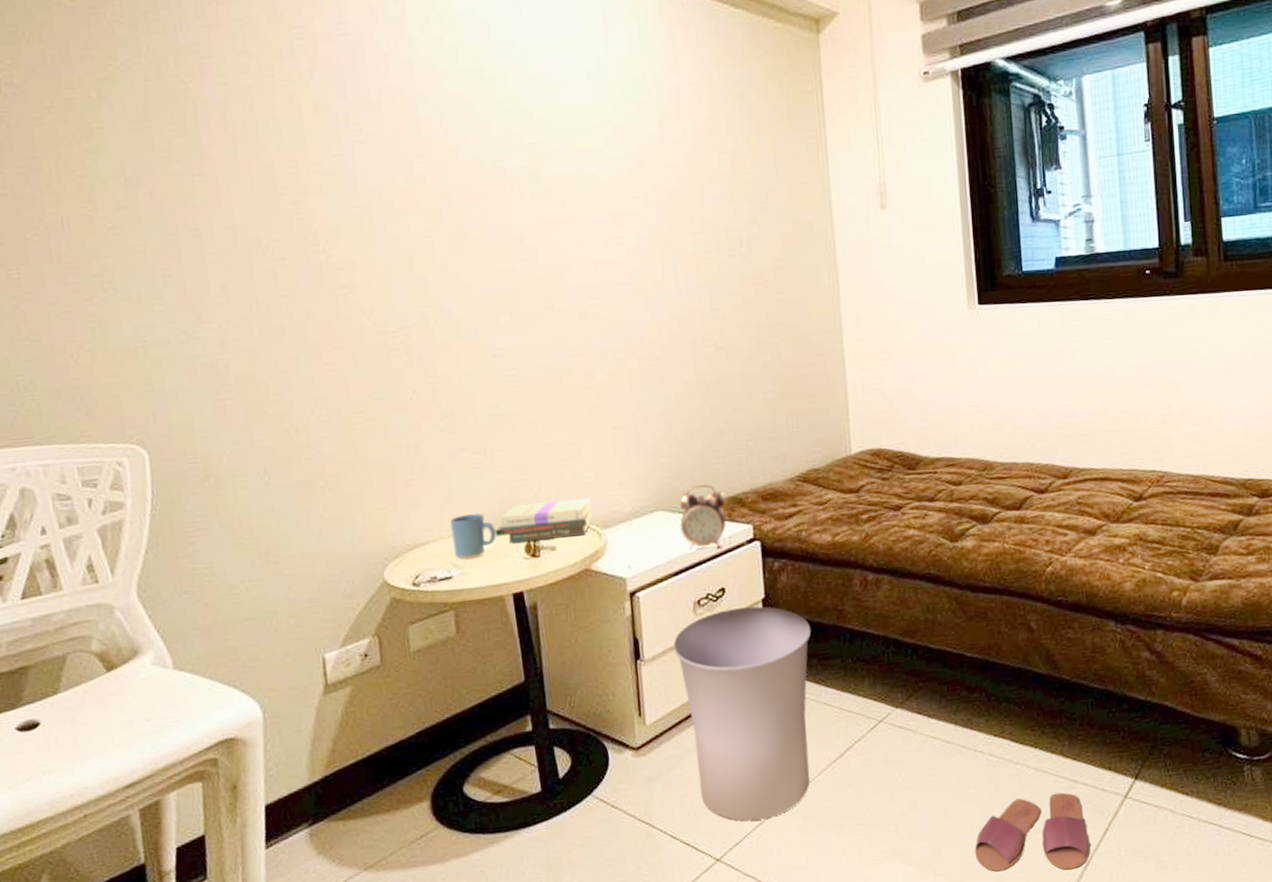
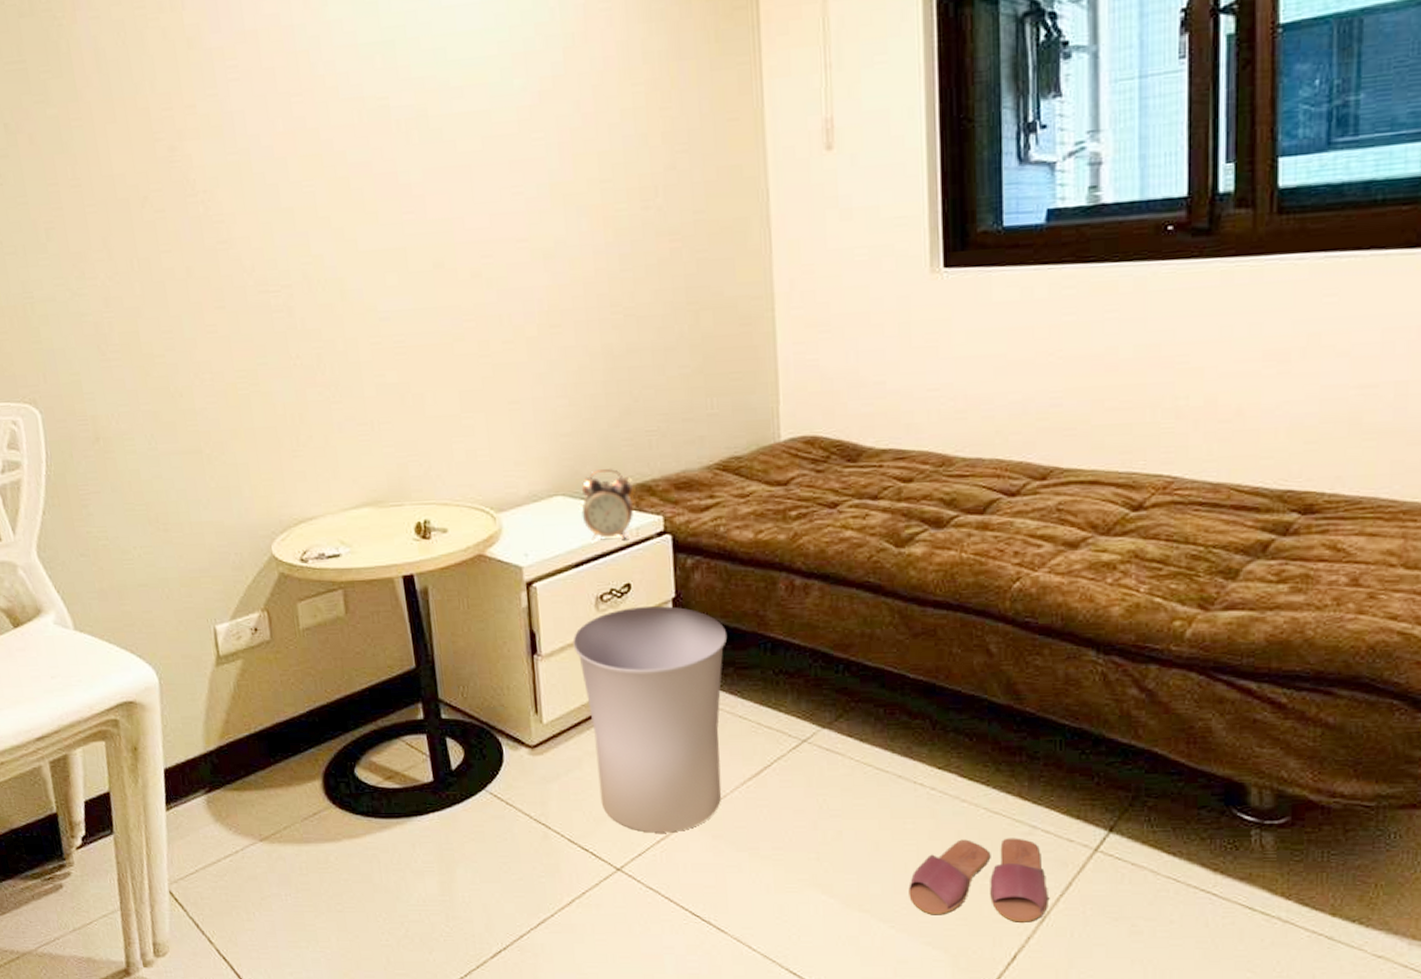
mug: present [450,513,497,559] -> none [337,490,385,536]
books: present [496,497,592,543] -> none [384,478,486,522]

